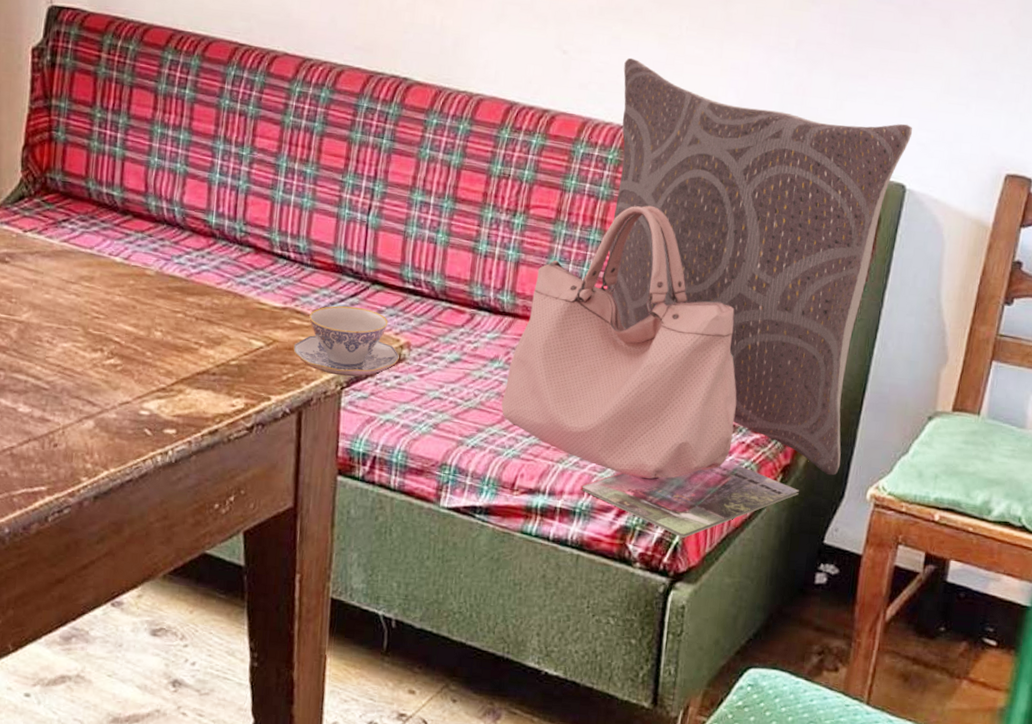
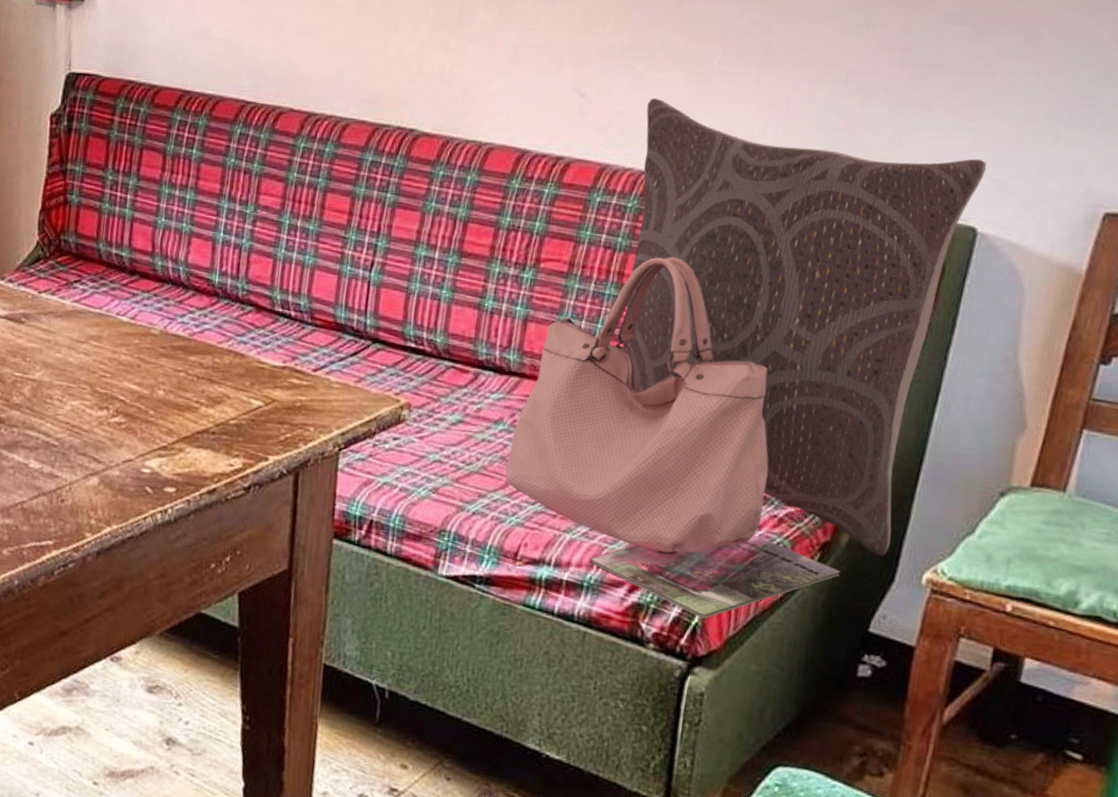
teacup: present [293,305,399,377] -> none [291,364,399,438]

